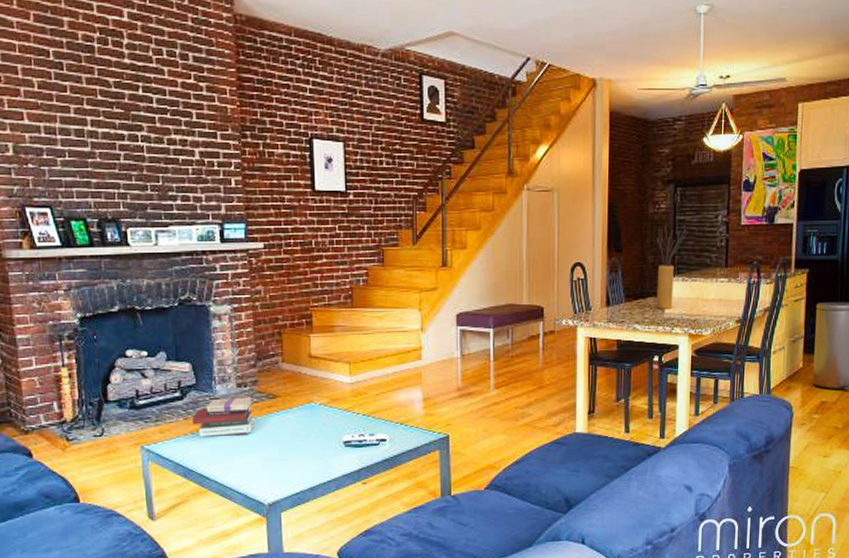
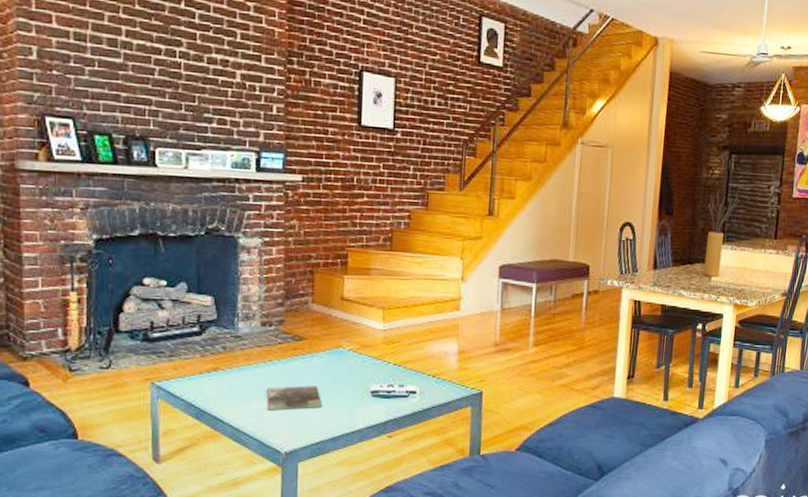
books: present [192,397,255,437] -> none [210,336,277,378]
magazine: none [247,440,298,466] -> present [267,385,321,411]

